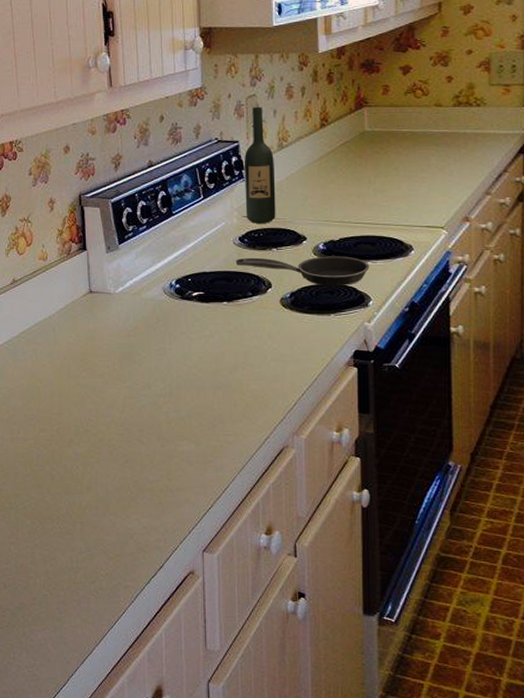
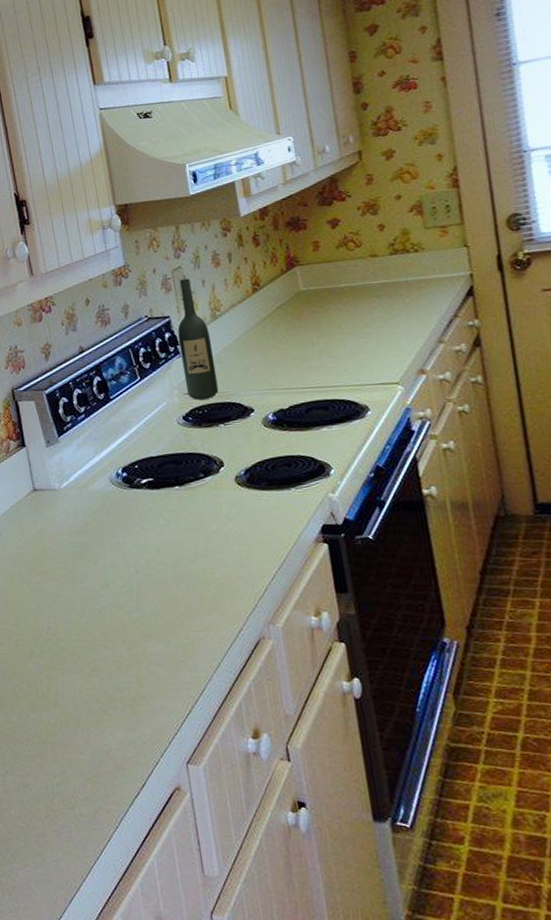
frying pan: present [235,256,370,287] -> none [182,424,326,459]

